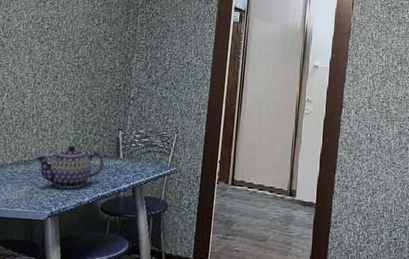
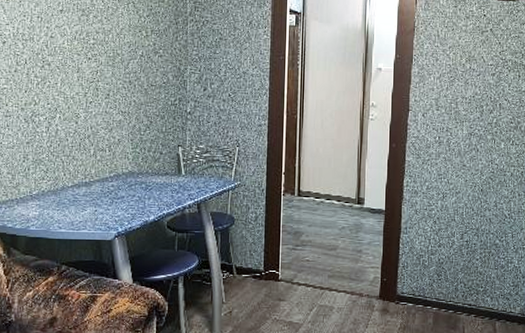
teapot: present [35,145,104,189] -> none [95,165,166,208]

